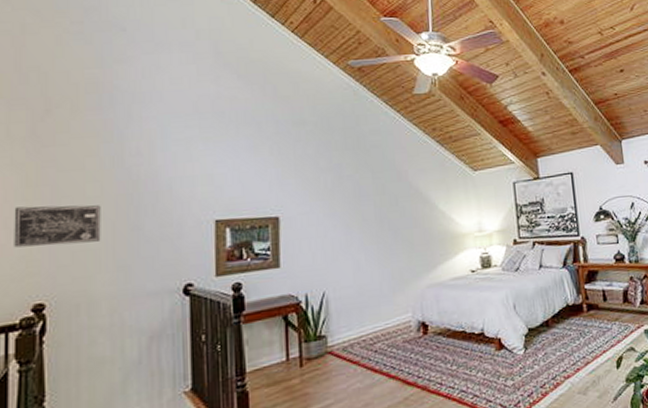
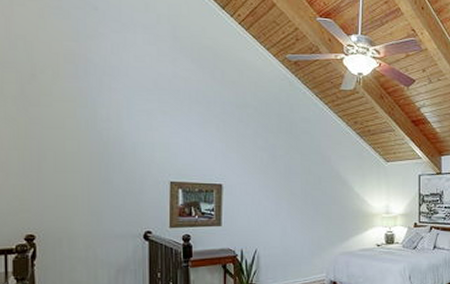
wall art: present [14,205,101,248] -> none [8,155,78,189]

